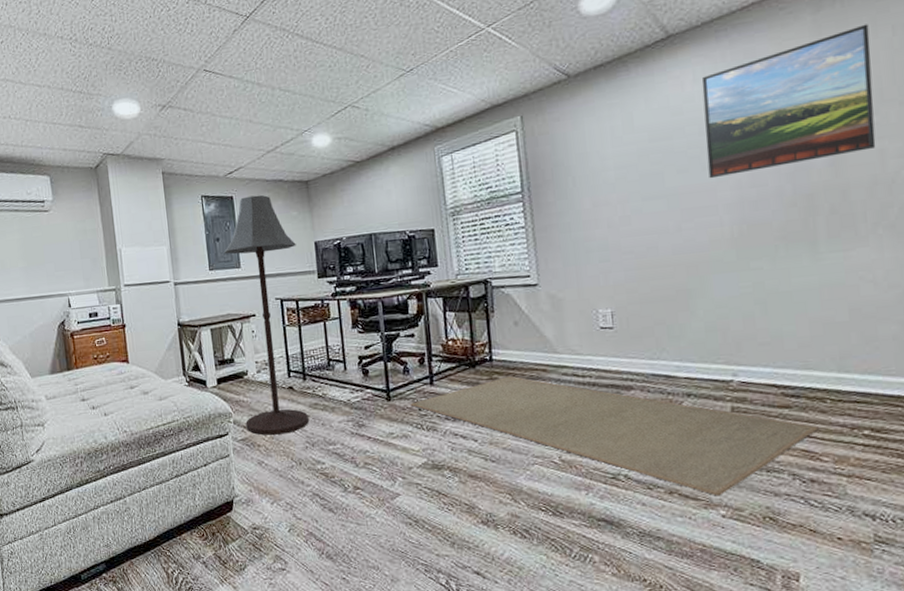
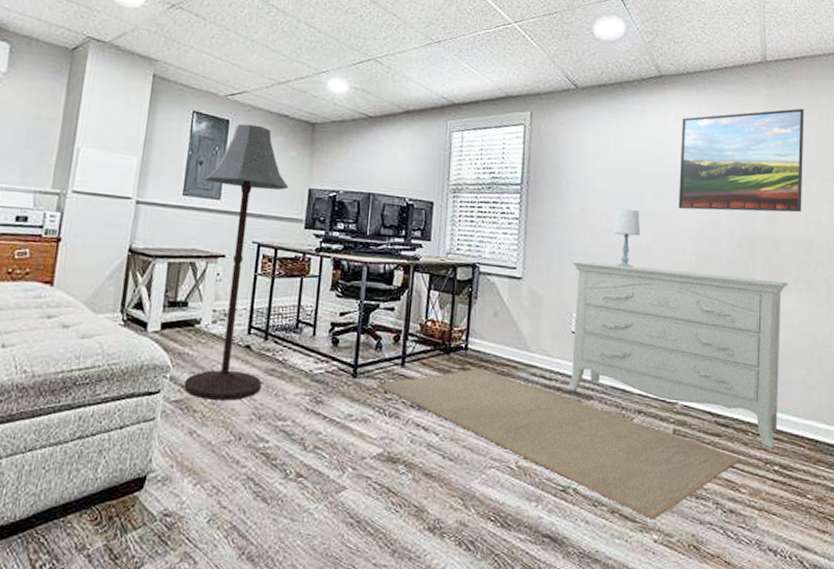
dresser: none [589,231,865,412] -> present [568,261,789,448]
table lamp: none [632,191,667,253] -> present [613,209,641,268]

